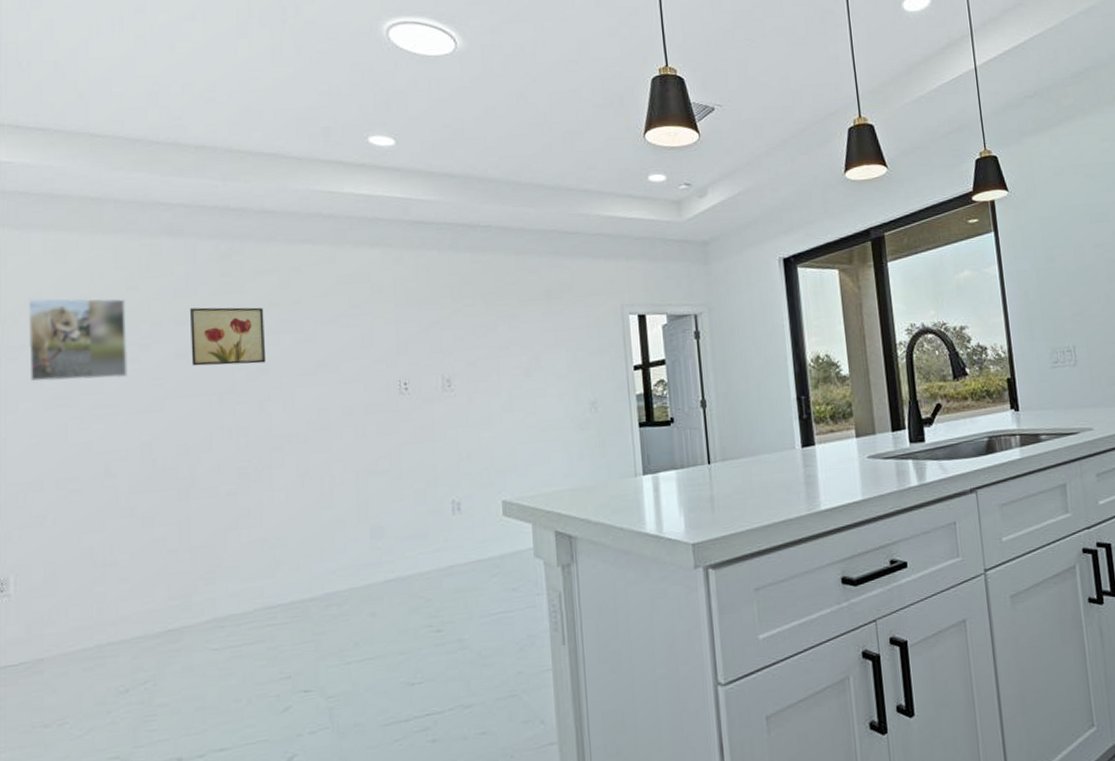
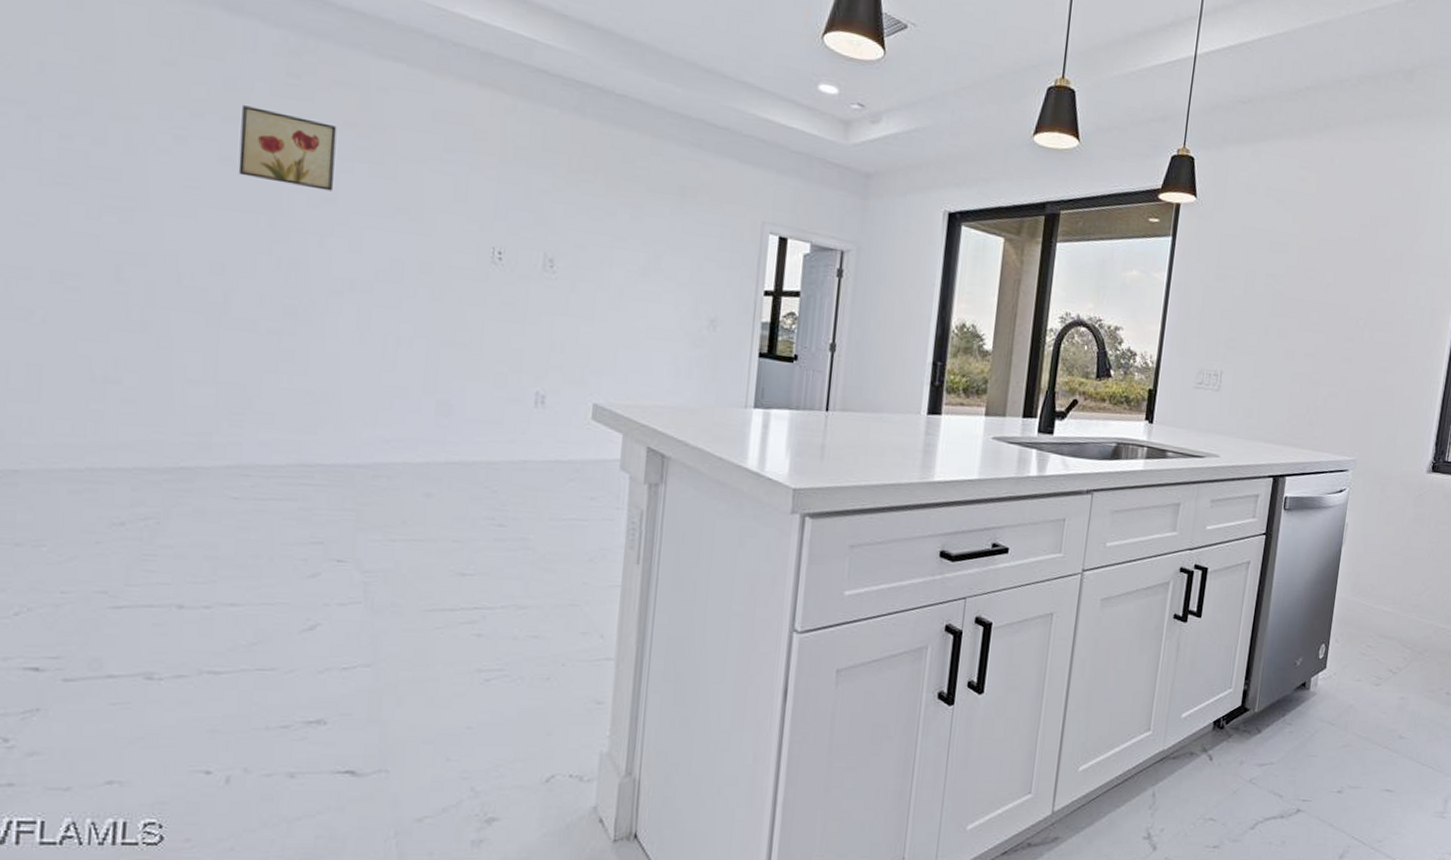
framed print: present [28,298,129,382] -> none [22,44,159,169]

